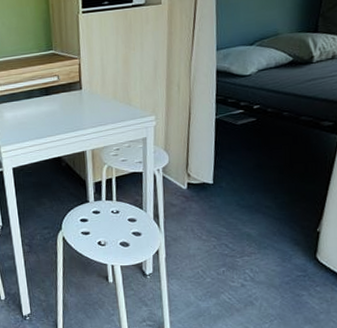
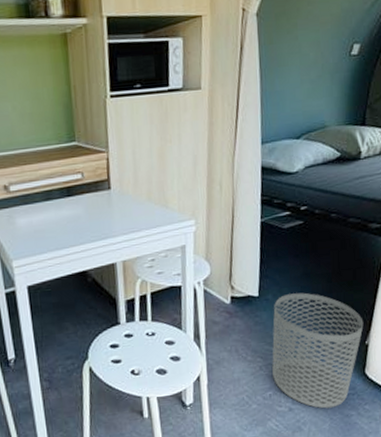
waste bin: none [225,182,315,287] -> present [272,292,364,409]

